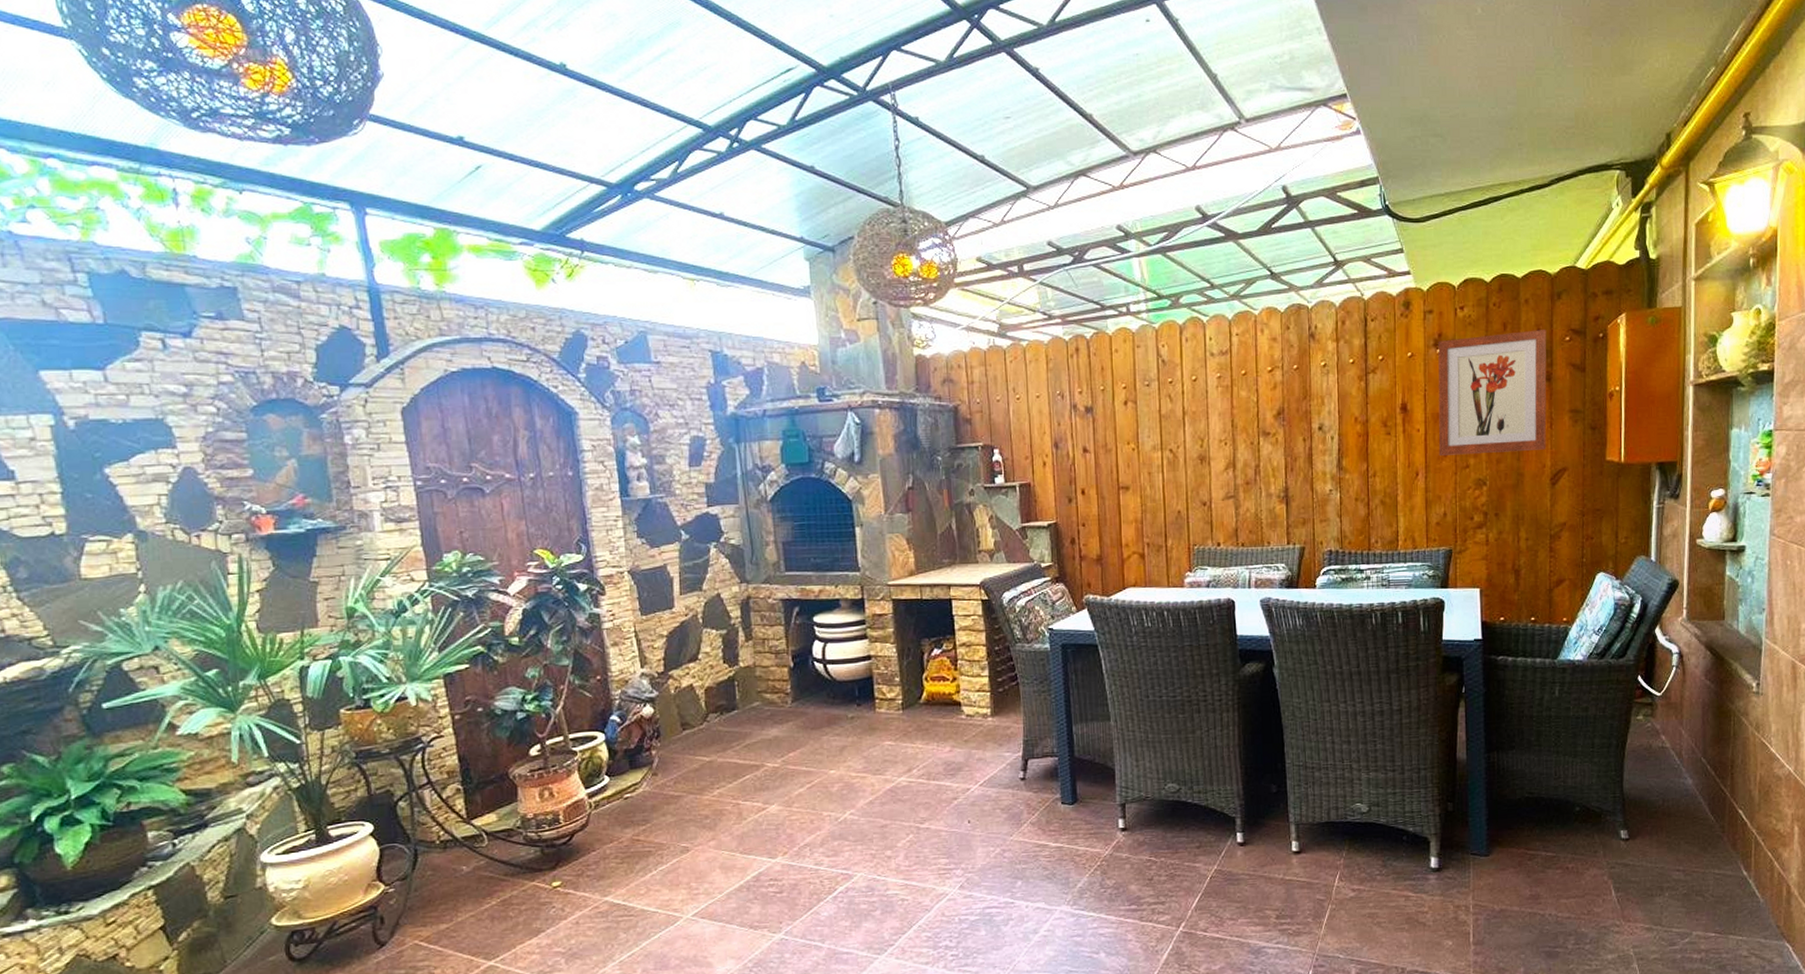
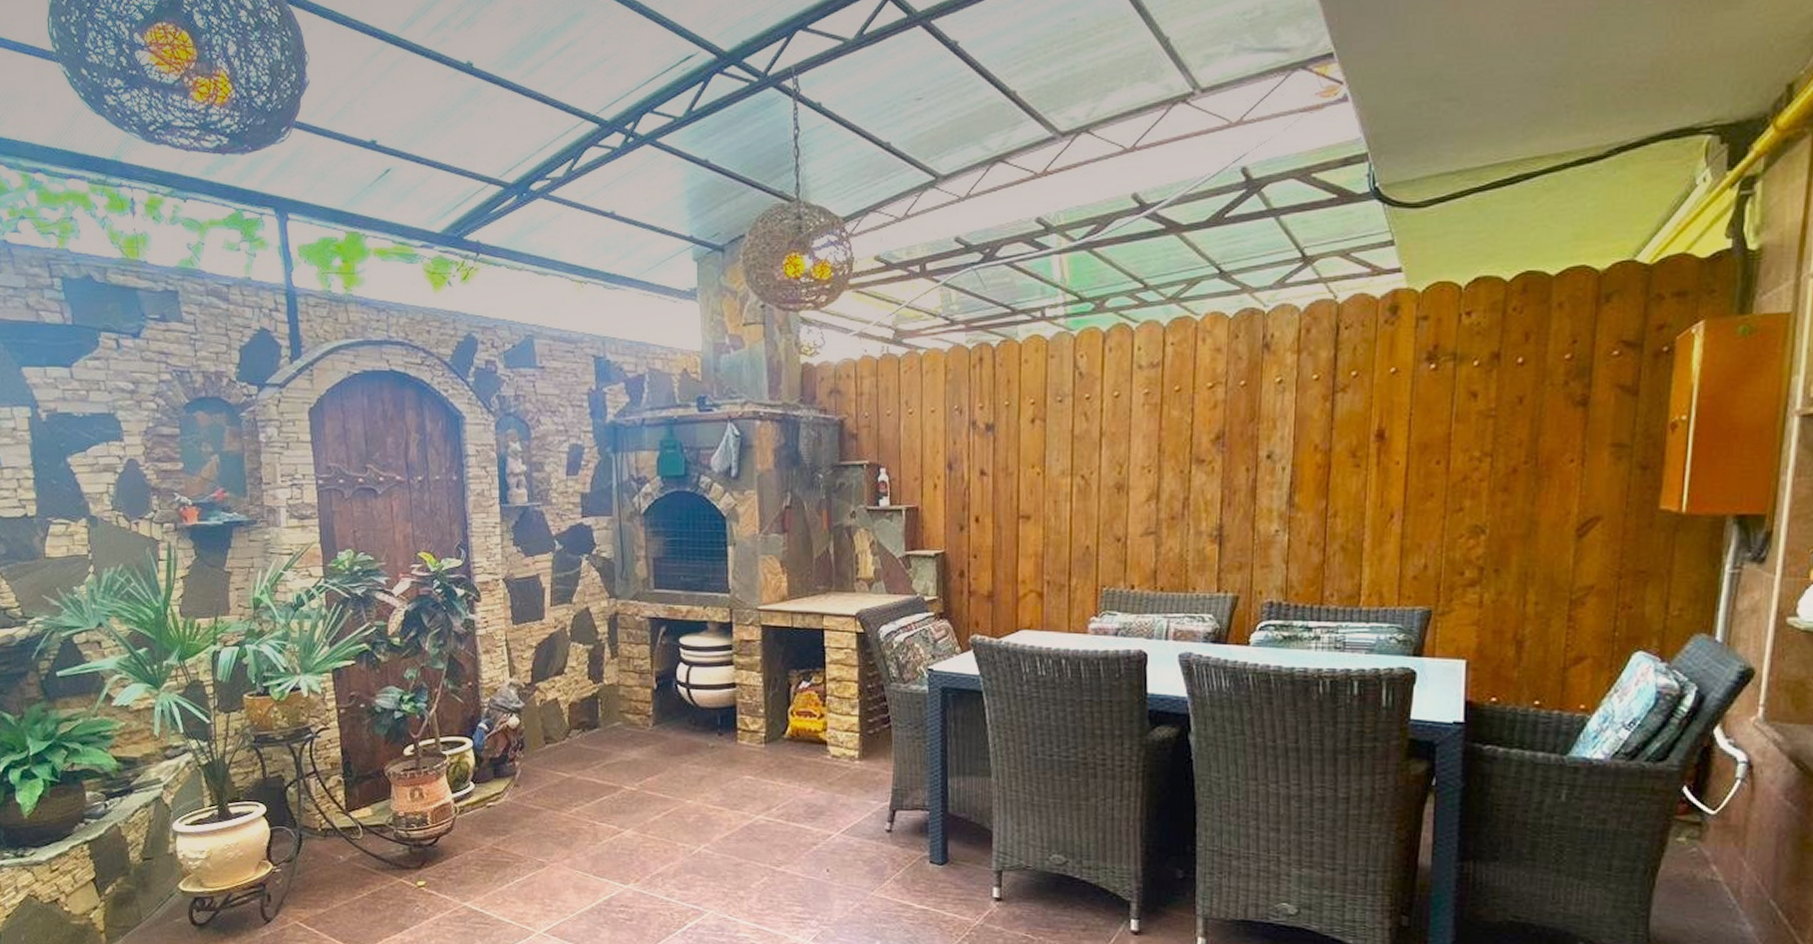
wall art: present [1438,330,1547,456] -> none [1423,341,1587,495]

